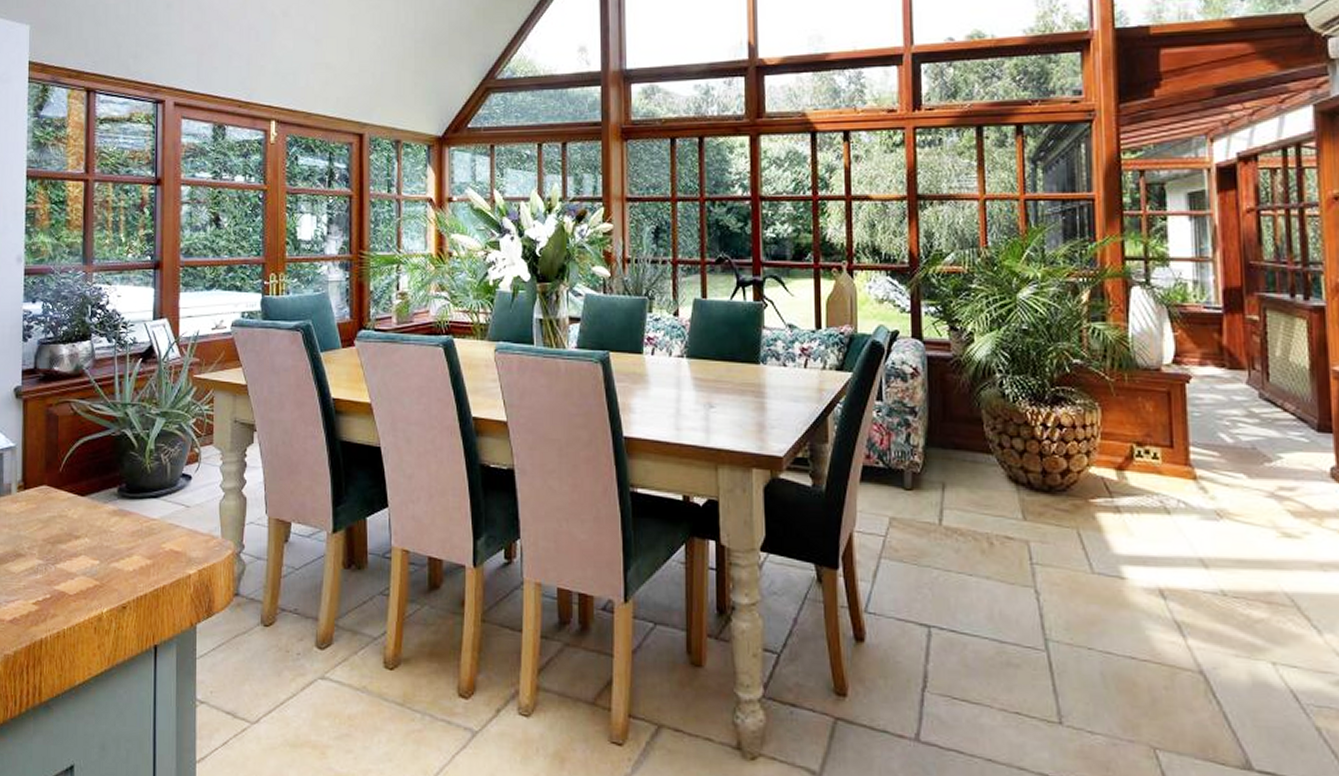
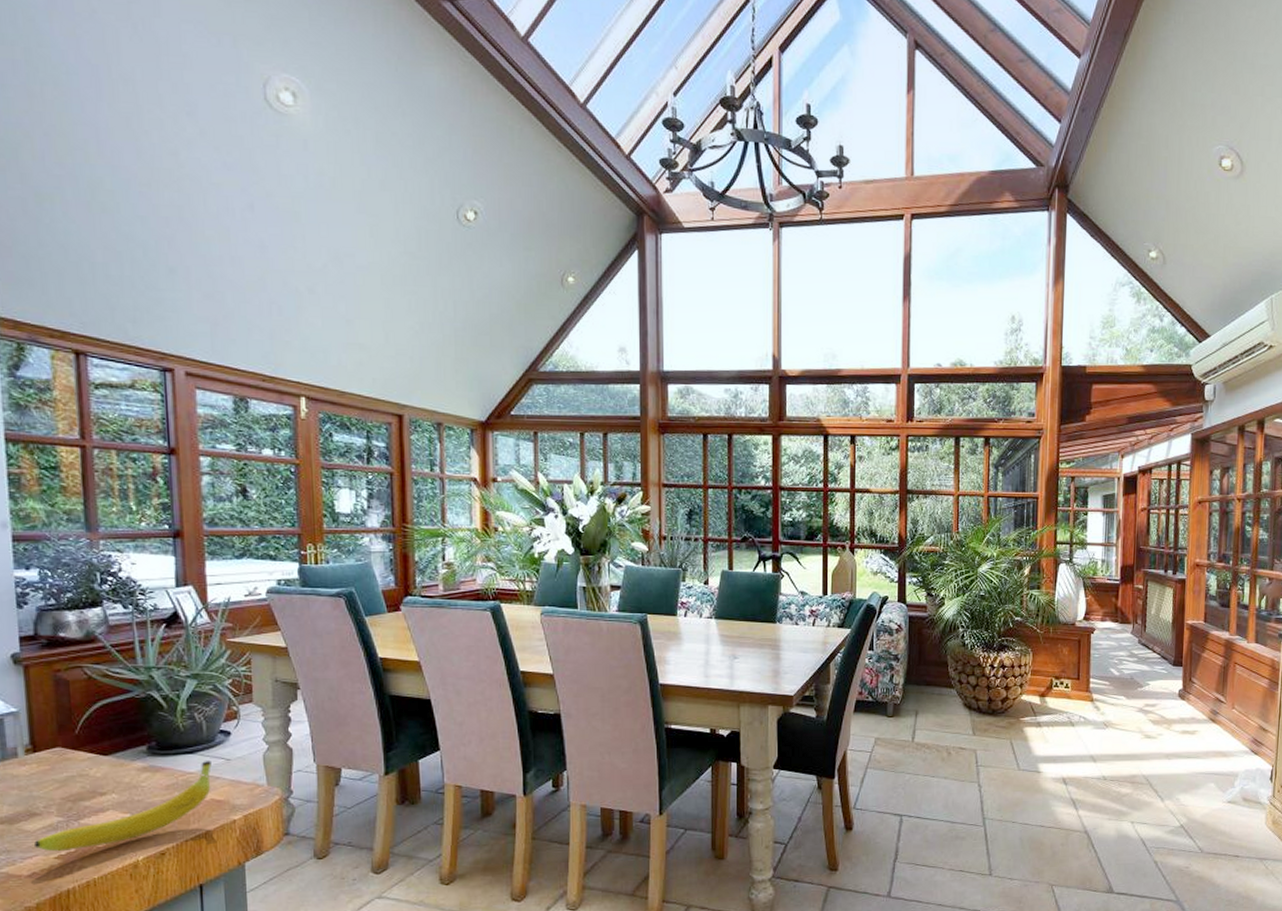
fruit: none [18,507,173,597] -> present [34,761,212,852]

